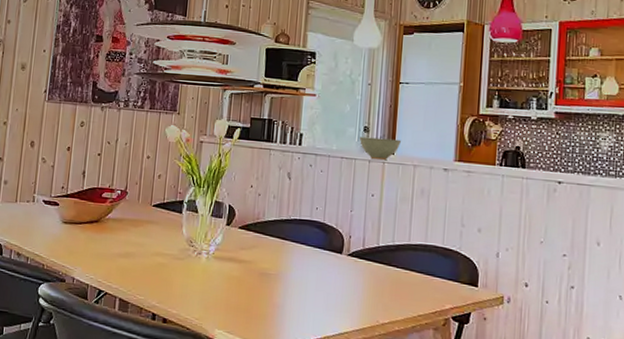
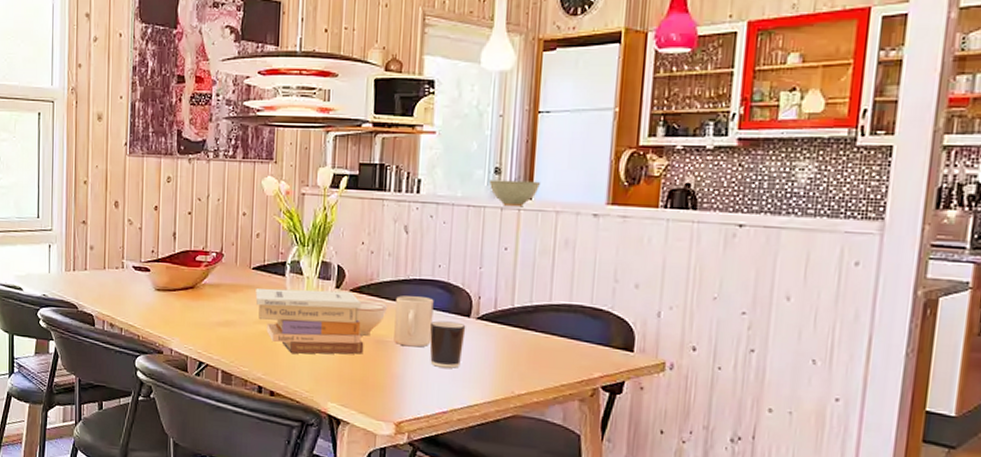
books: none [154,223,250,286] -> present [255,288,364,354]
bowl: none [244,236,272,269] -> present [357,300,388,336]
cup: none [276,233,311,280] -> present [394,295,434,348]
mug: none [307,256,339,299] -> present [429,321,466,368]

